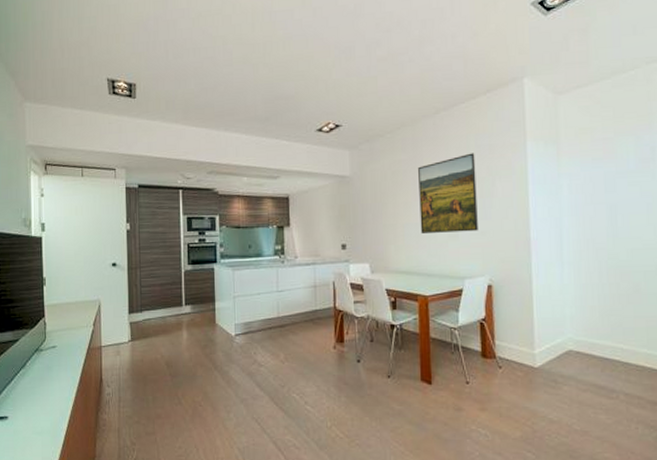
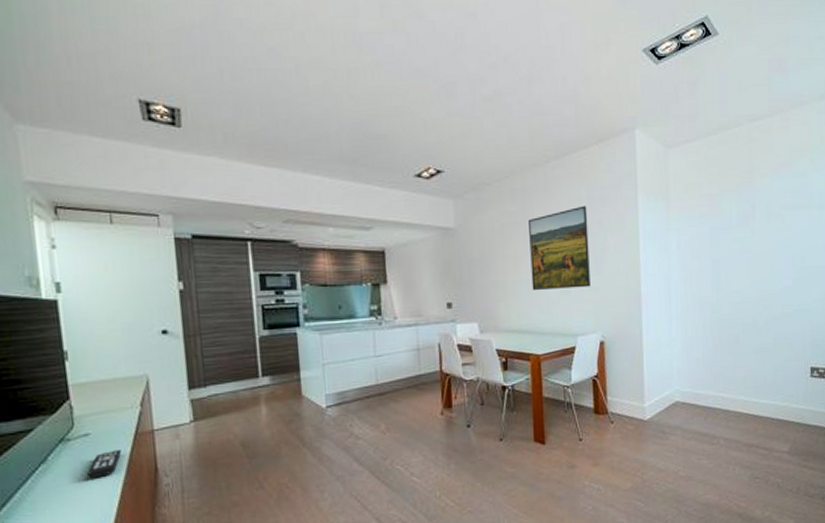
remote control: none [53,361,78,384] -> present [87,450,122,479]

